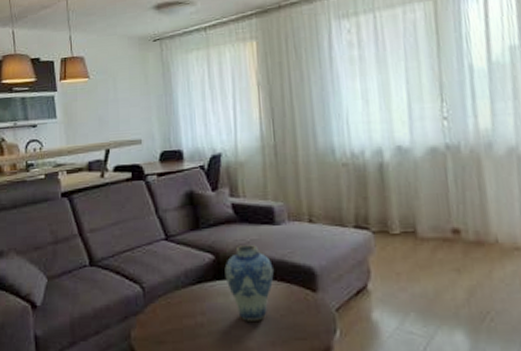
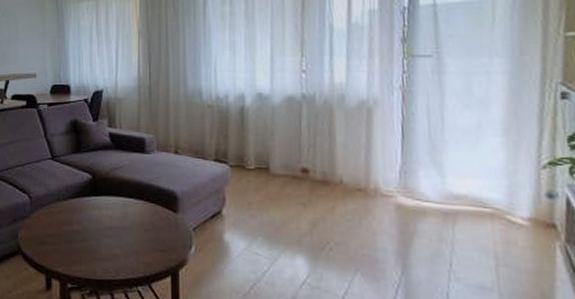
vase: present [224,245,274,321] -> none [100,169,141,233]

